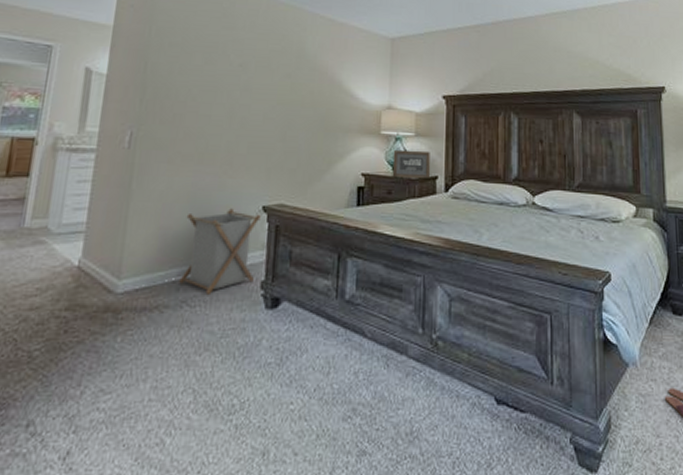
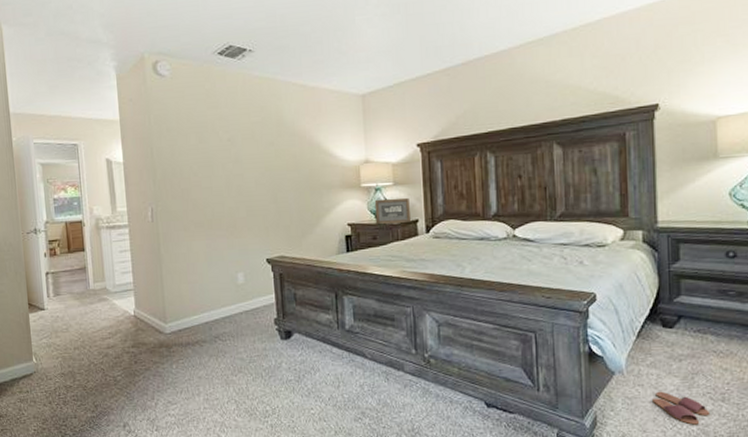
laundry basket: present [179,208,261,294] -> none [207,263,268,331]

